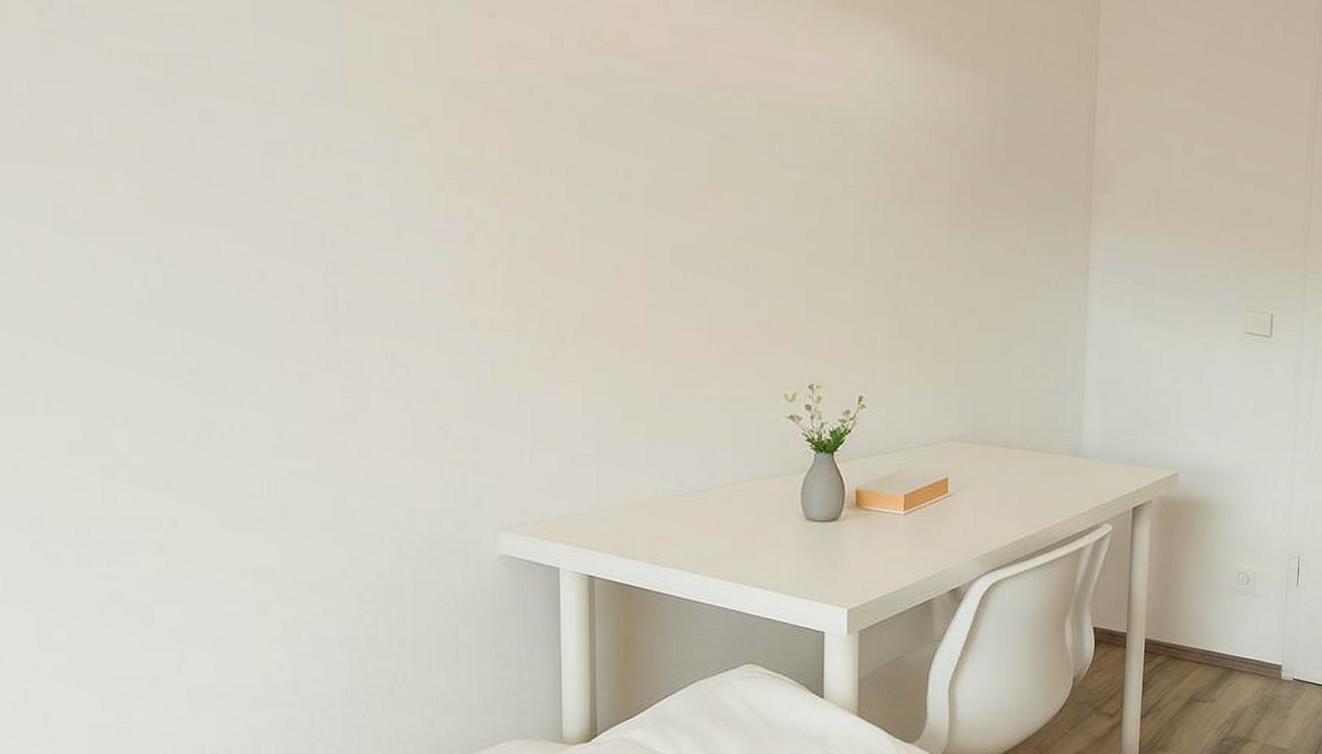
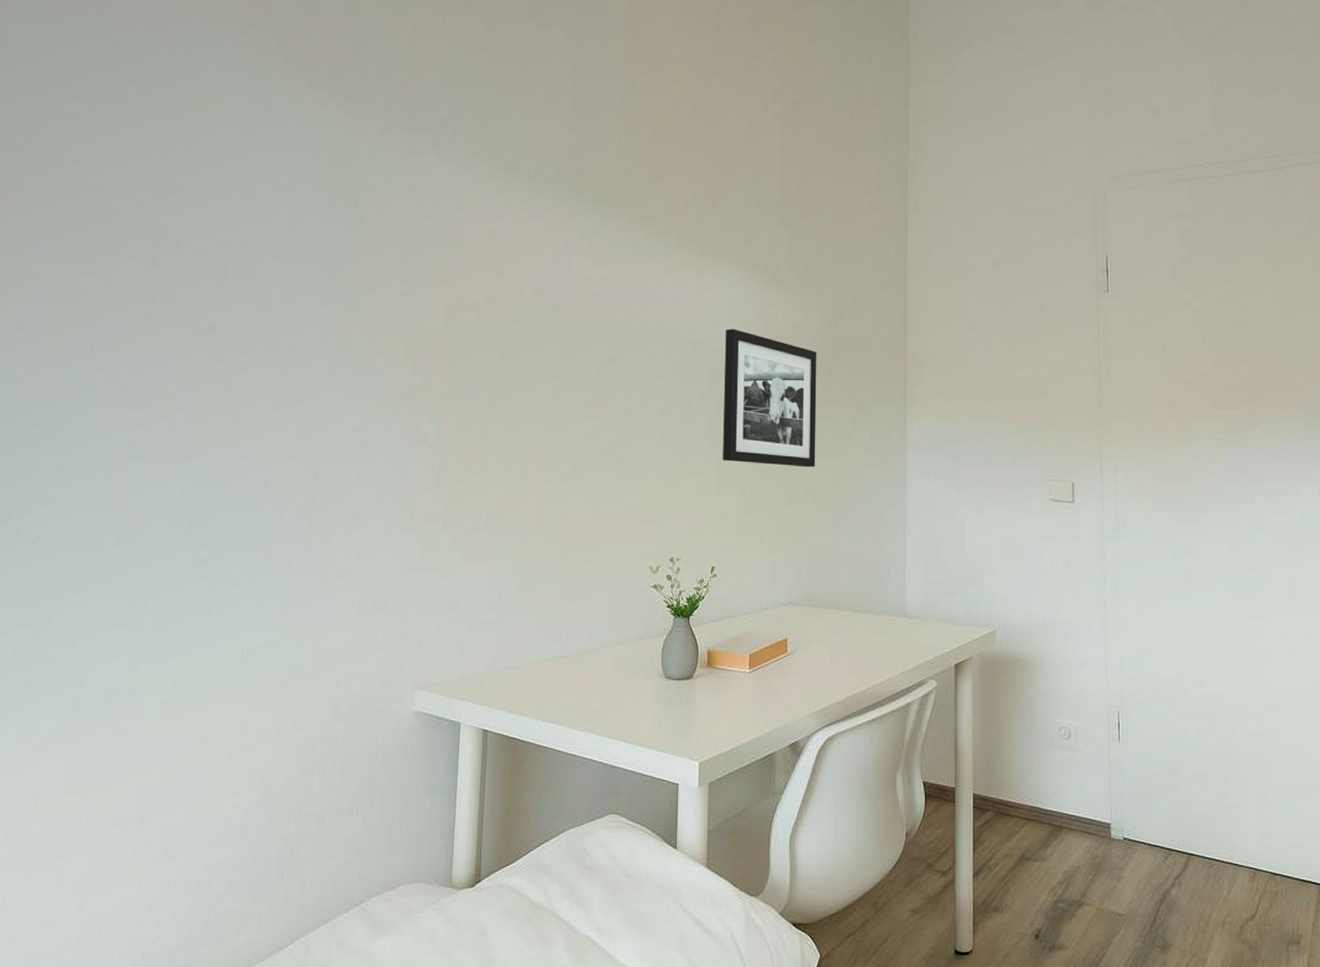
picture frame: none [871,108,987,285] -> present [723,329,817,468]

